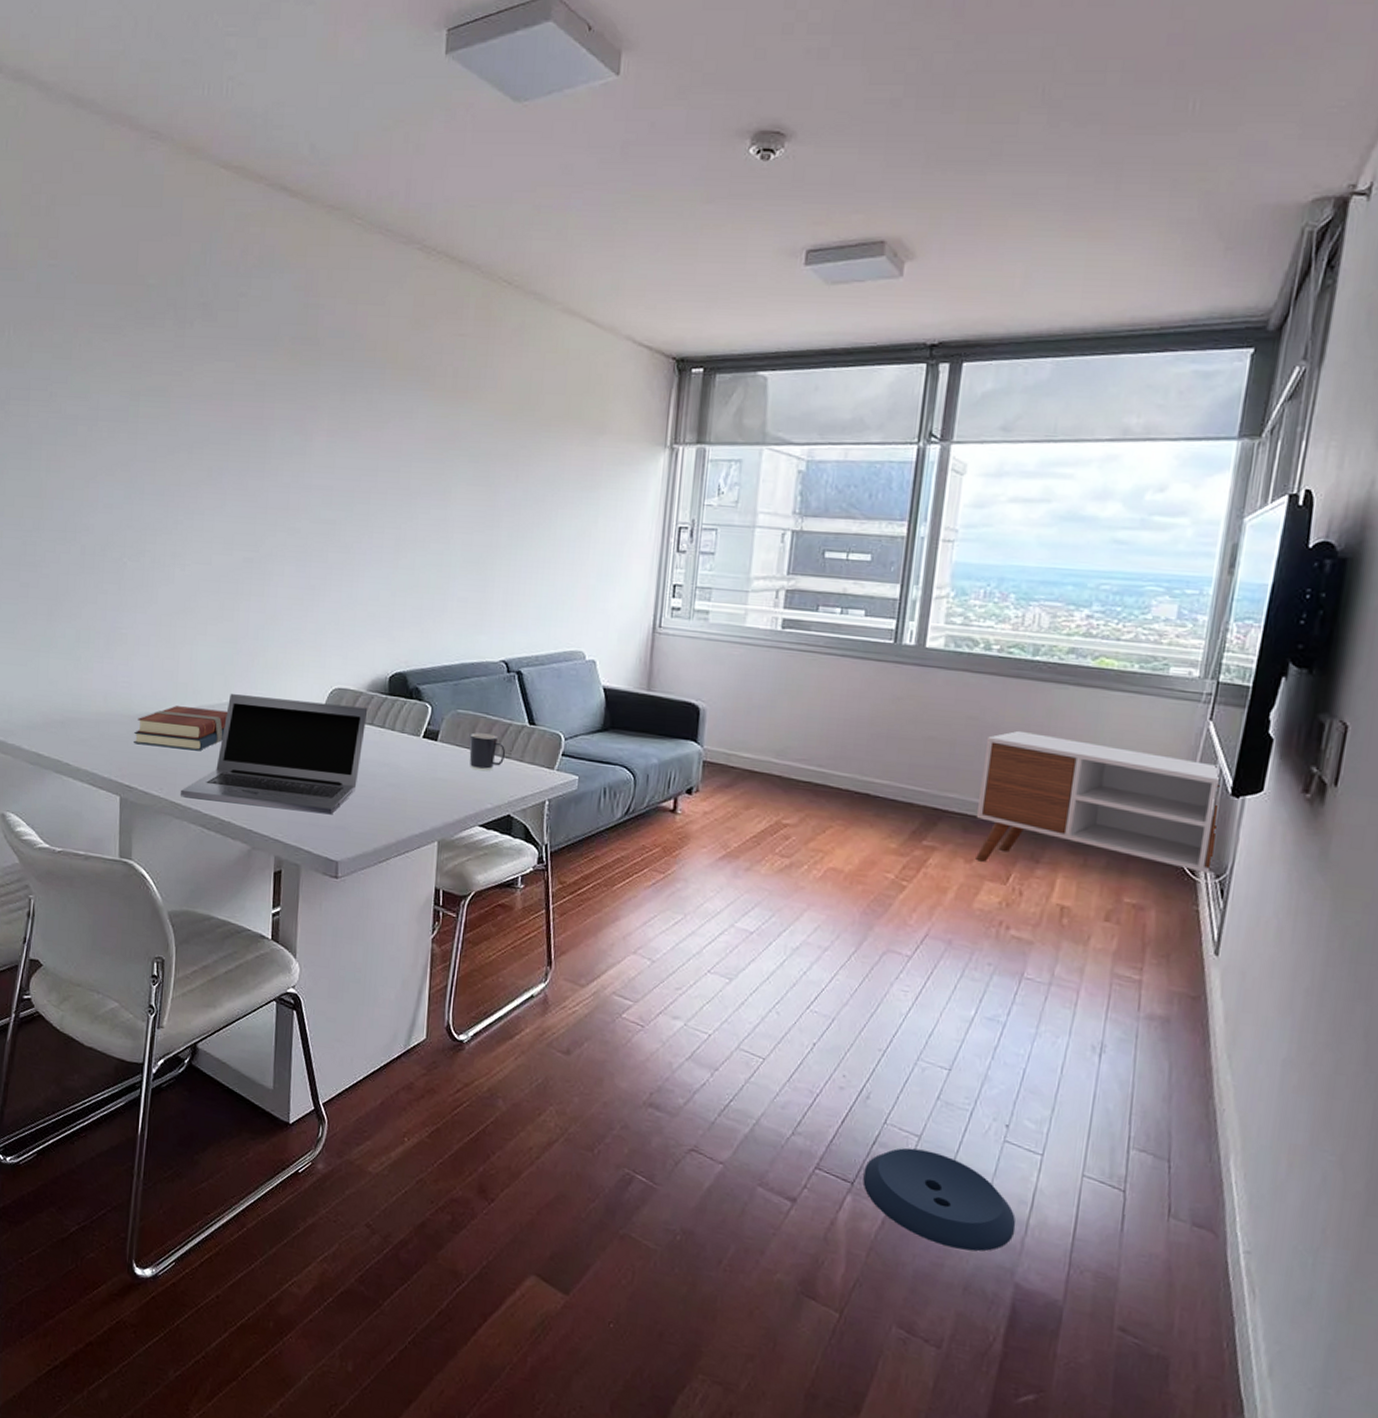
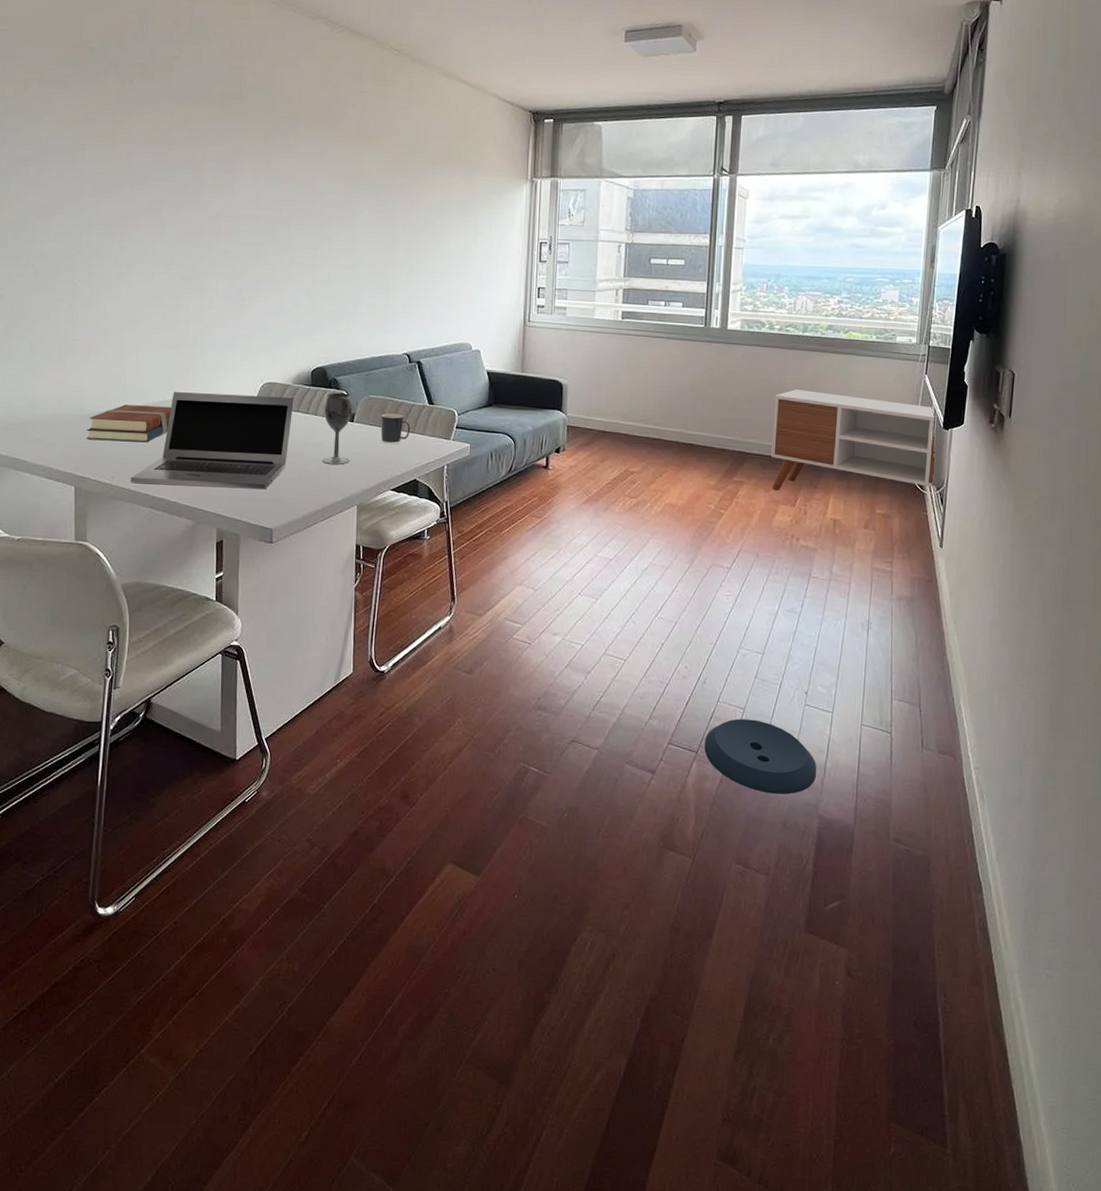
wine glass: none [399,704,437,792] -> present [323,392,353,465]

